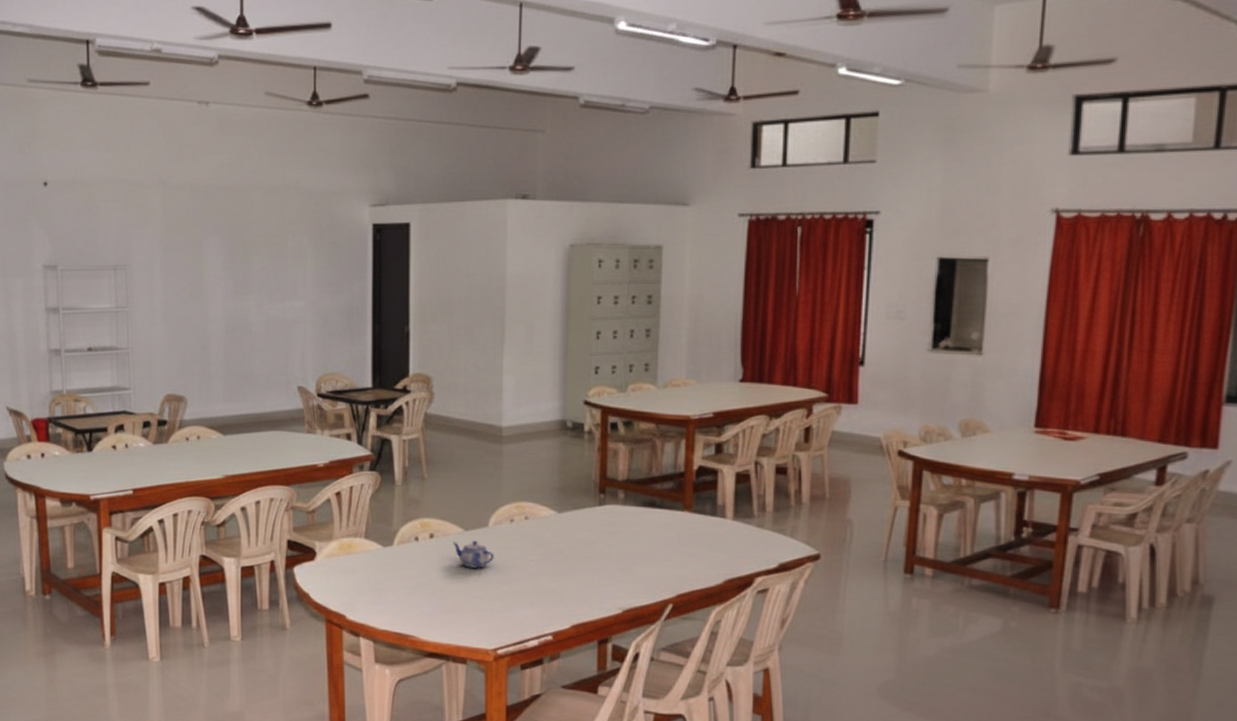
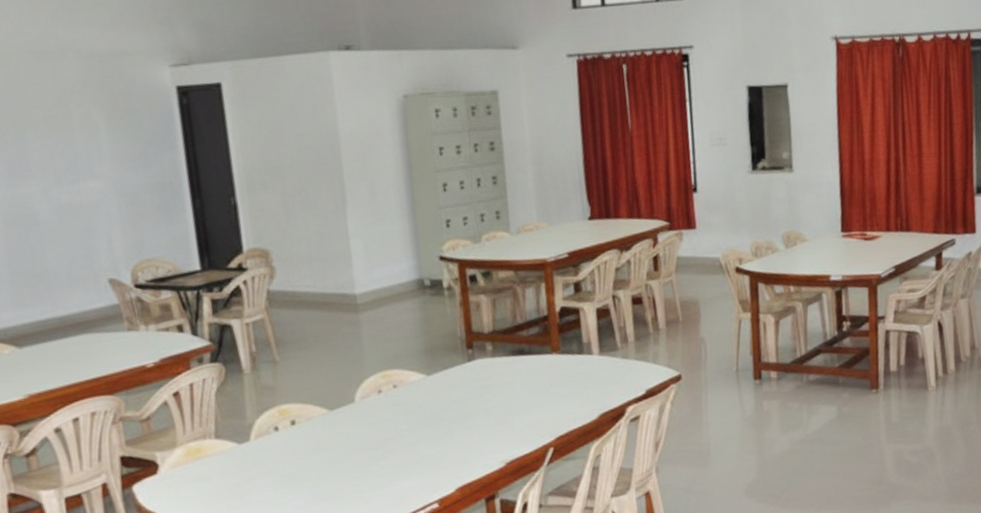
teapot: present [452,540,494,568] -> none [317,419,366,450]

